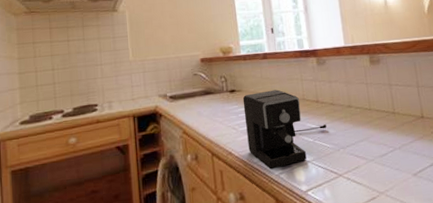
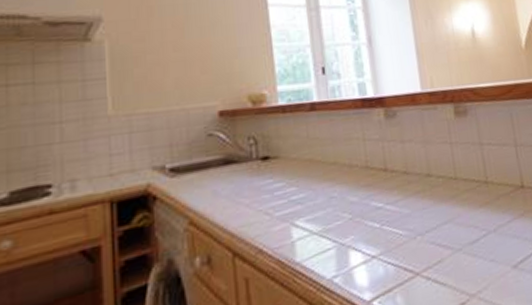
coffee maker: present [242,89,327,170] -> none [280,154,399,272]

